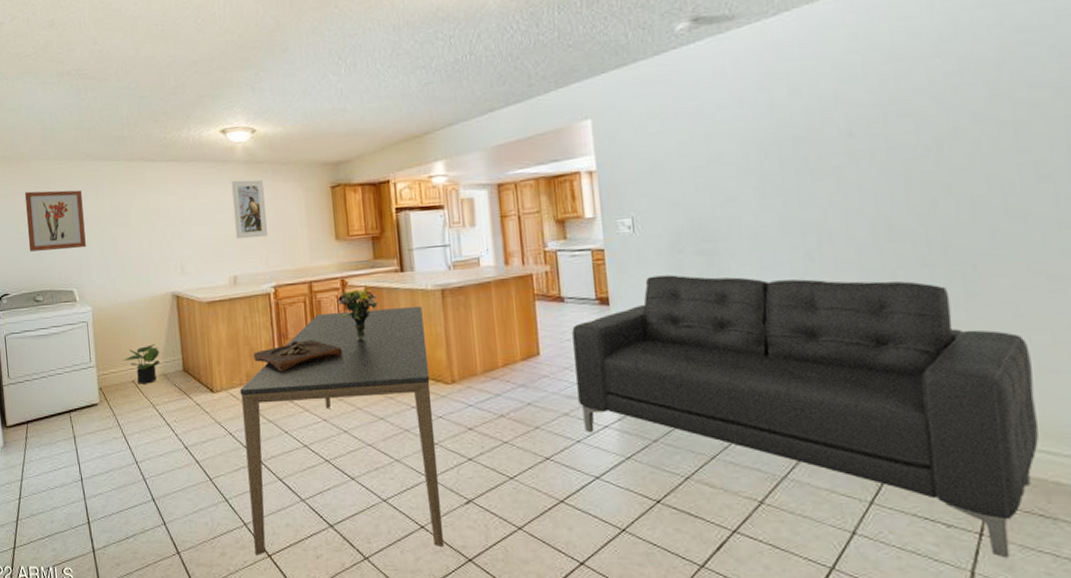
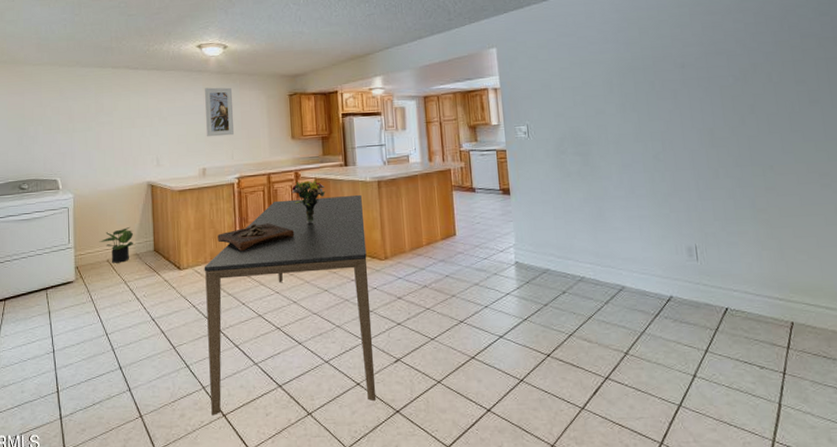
wall art: present [24,189,86,252] -> none [17,91,72,145]
sofa: present [572,275,1039,559] -> none [481,171,820,392]

